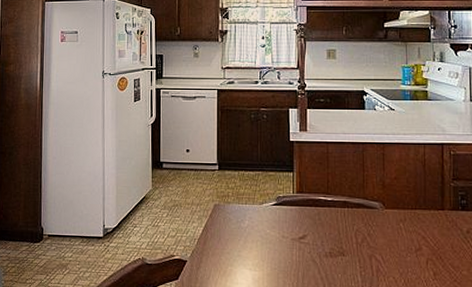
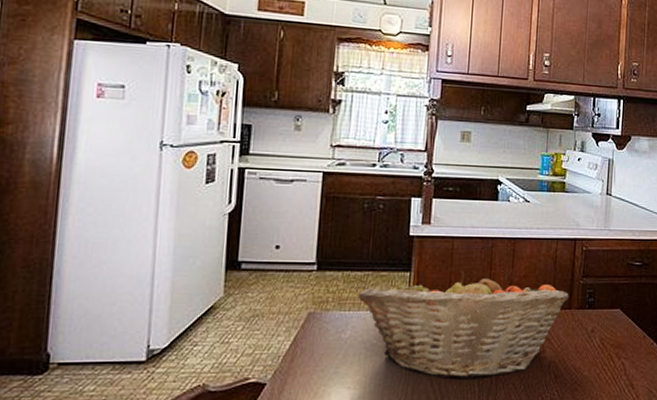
fruit basket: none [251,173,441,270] -> present [357,272,569,379]

